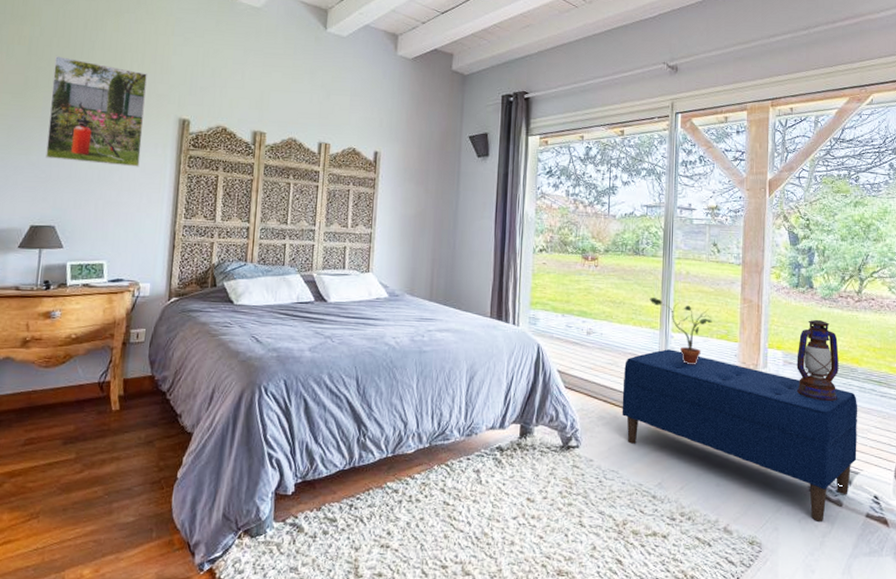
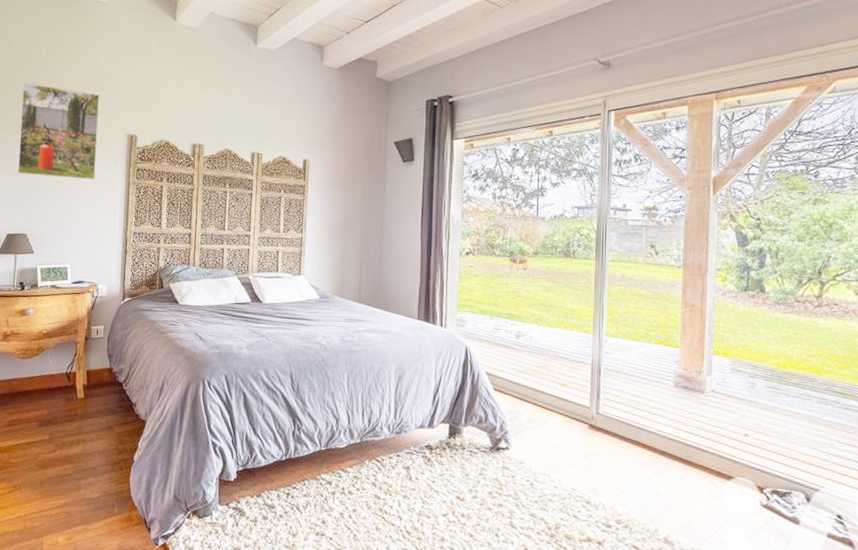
bench: present [622,349,858,522] -> none [553,354,818,539]
potted plant: present [649,298,712,365] -> none [582,301,650,371]
lantern: present [796,319,839,402] -> none [746,325,795,413]

